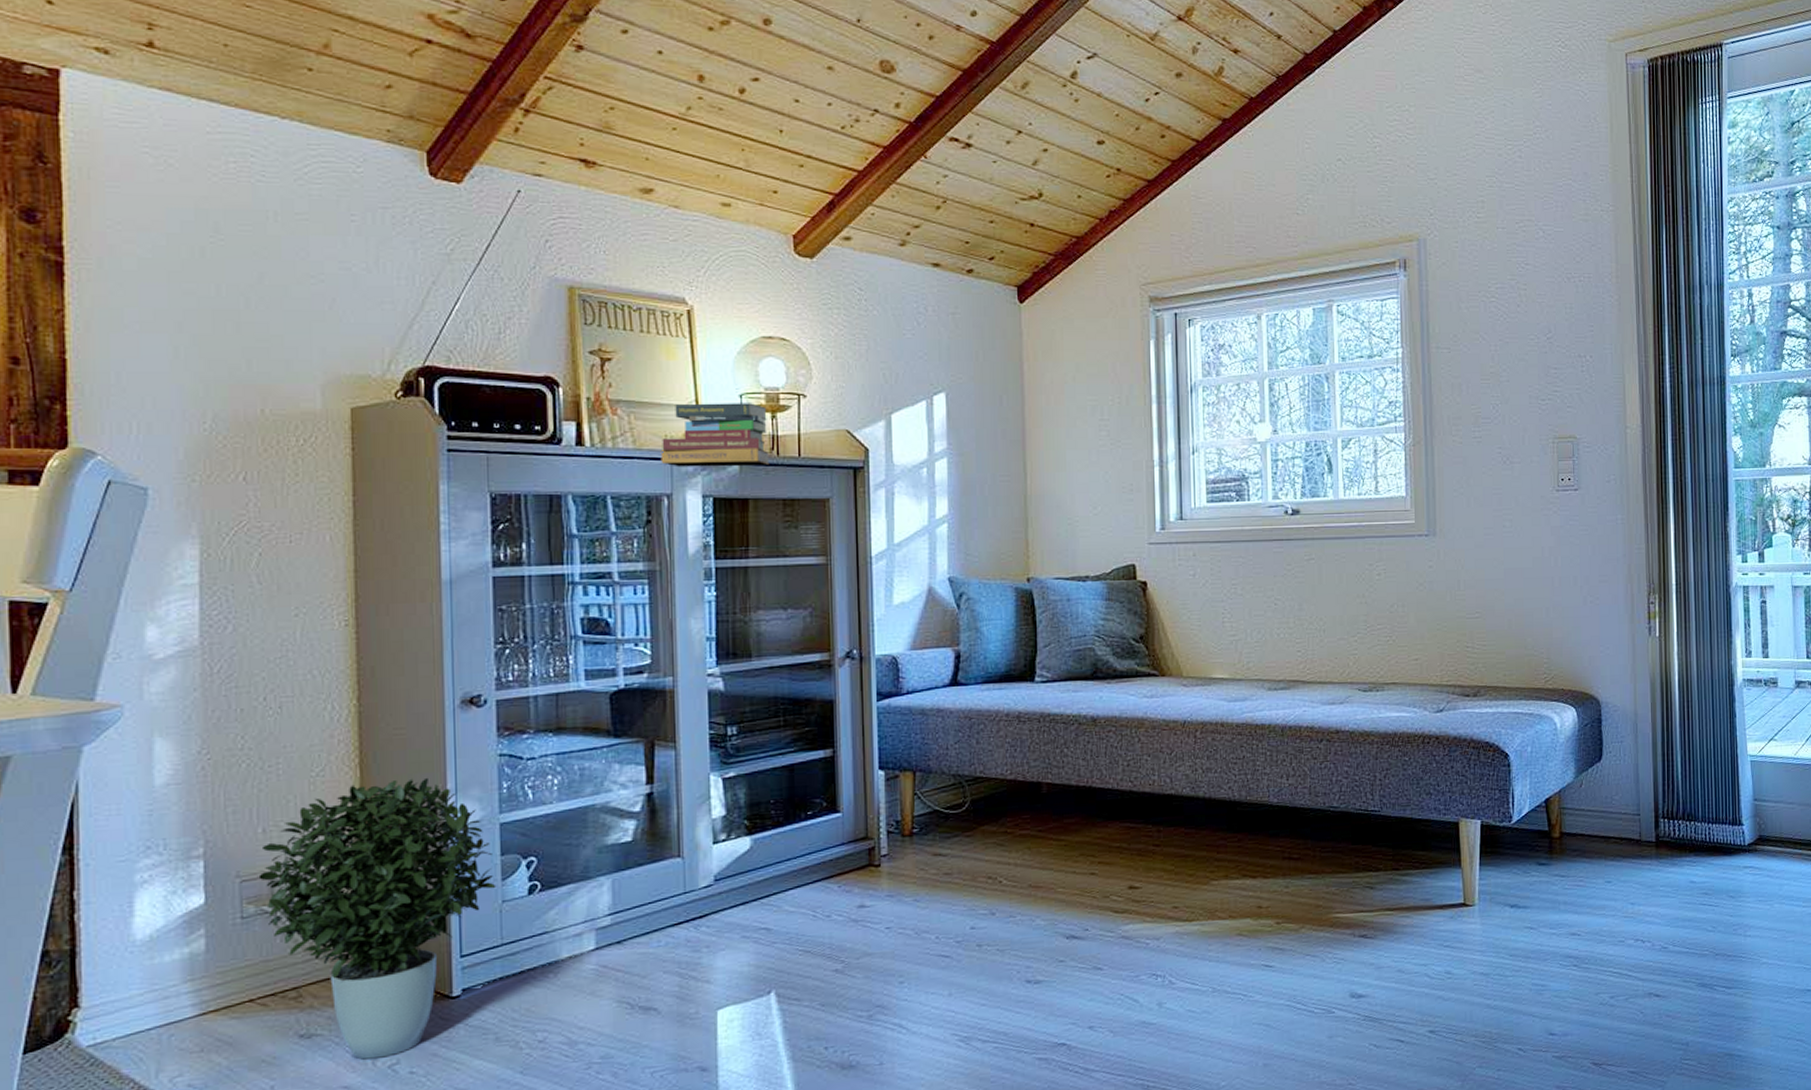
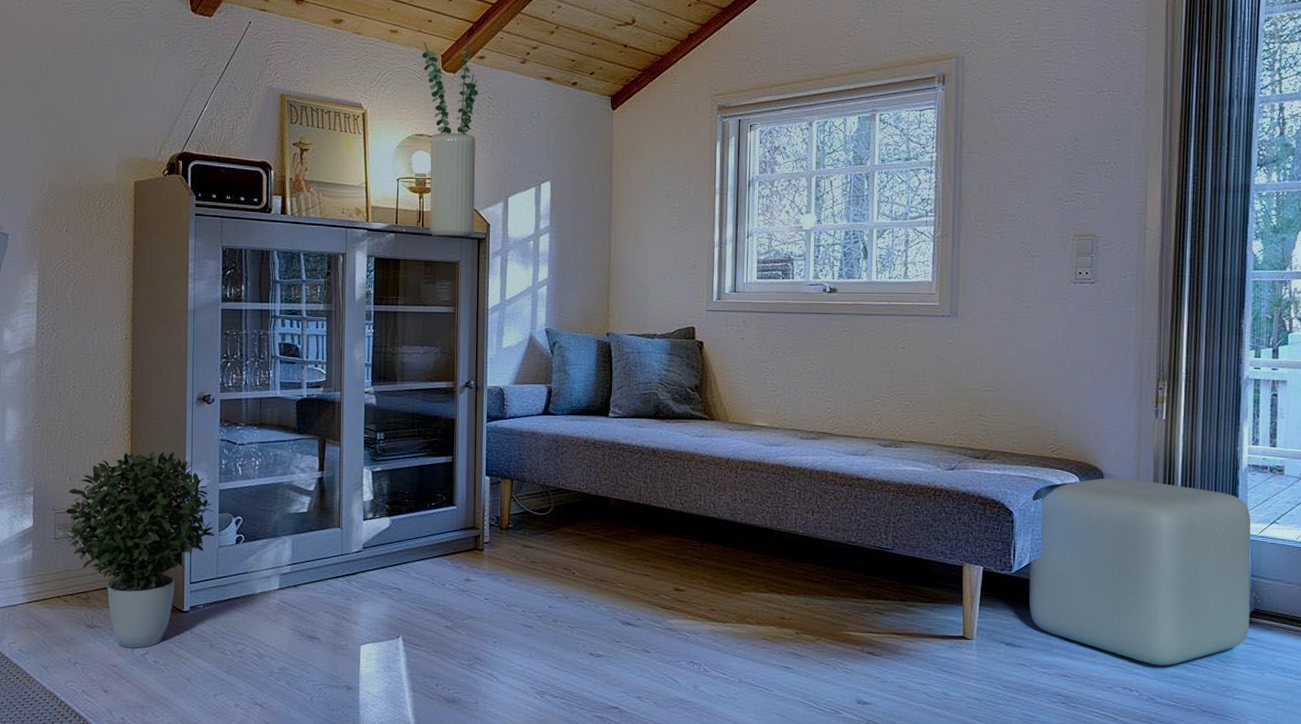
books: present [660,403,770,467] -> none [339,184,417,235]
vase: none [765,217,848,469] -> present [421,40,479,239]
pouf: none [1527,704,1756,910] -> present [1029,477,1251,666]

